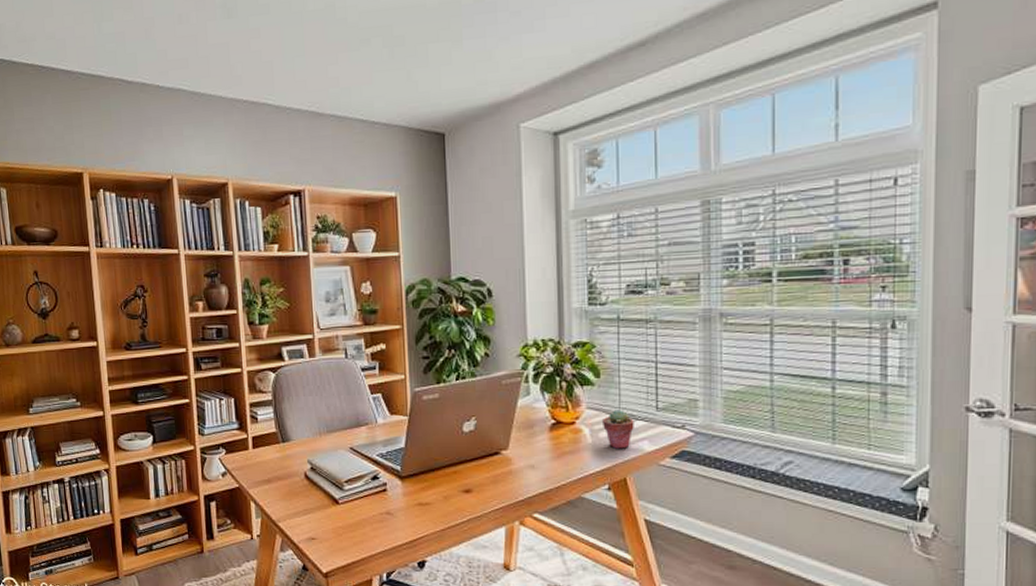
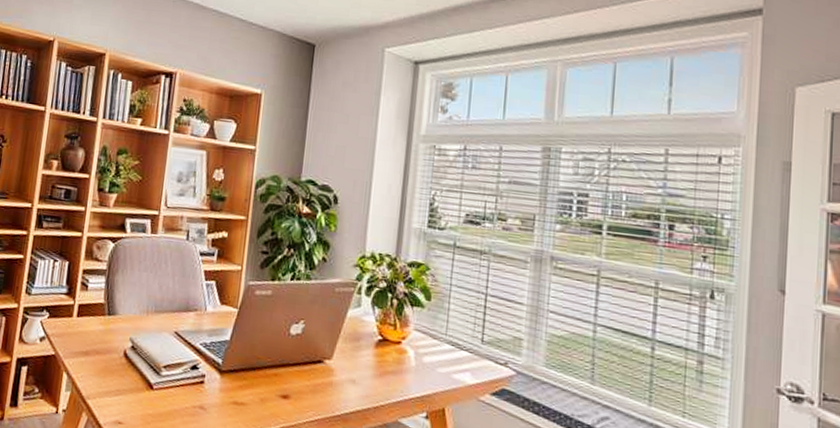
potted succulent: present [601,410,634,449] -> none [427,336,459,378]

